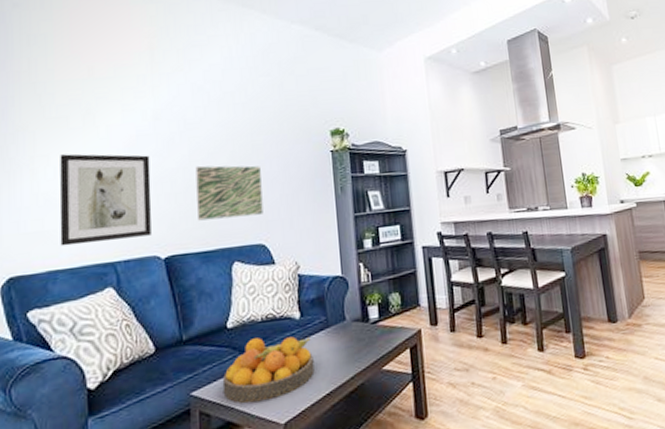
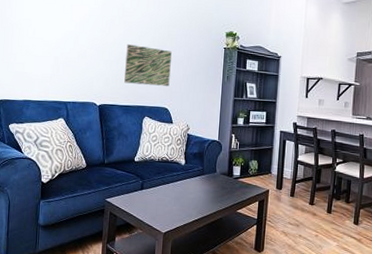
wall art: present [59,154,152,247] -> none [33,21,97,88]
fruit bowl: present [222,336,315,403] -> none [126,172,190,215]

